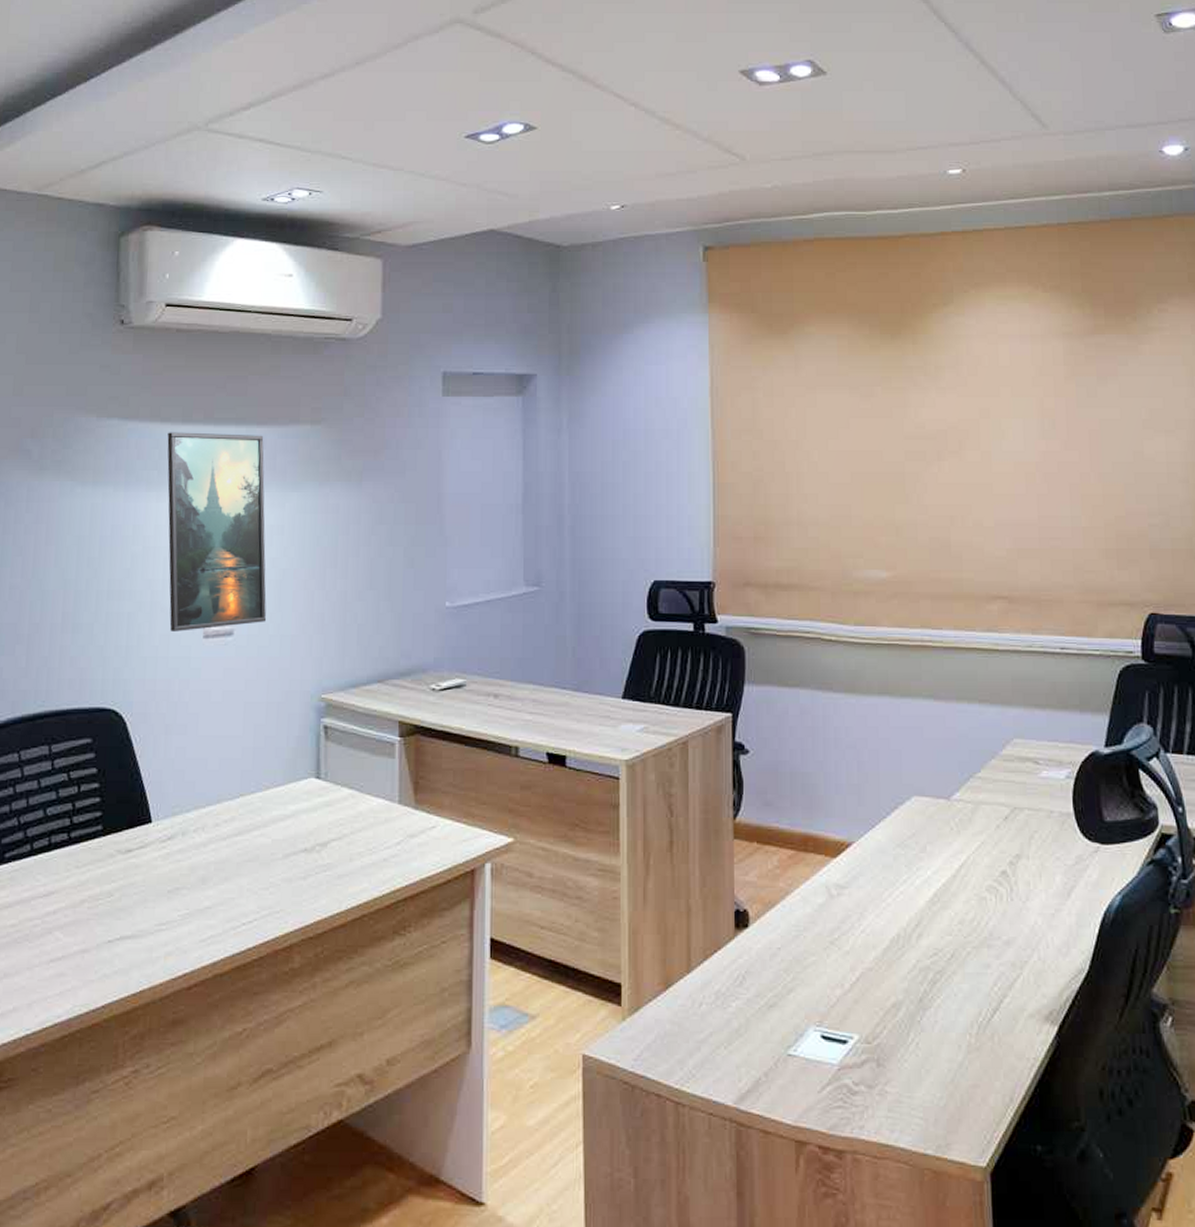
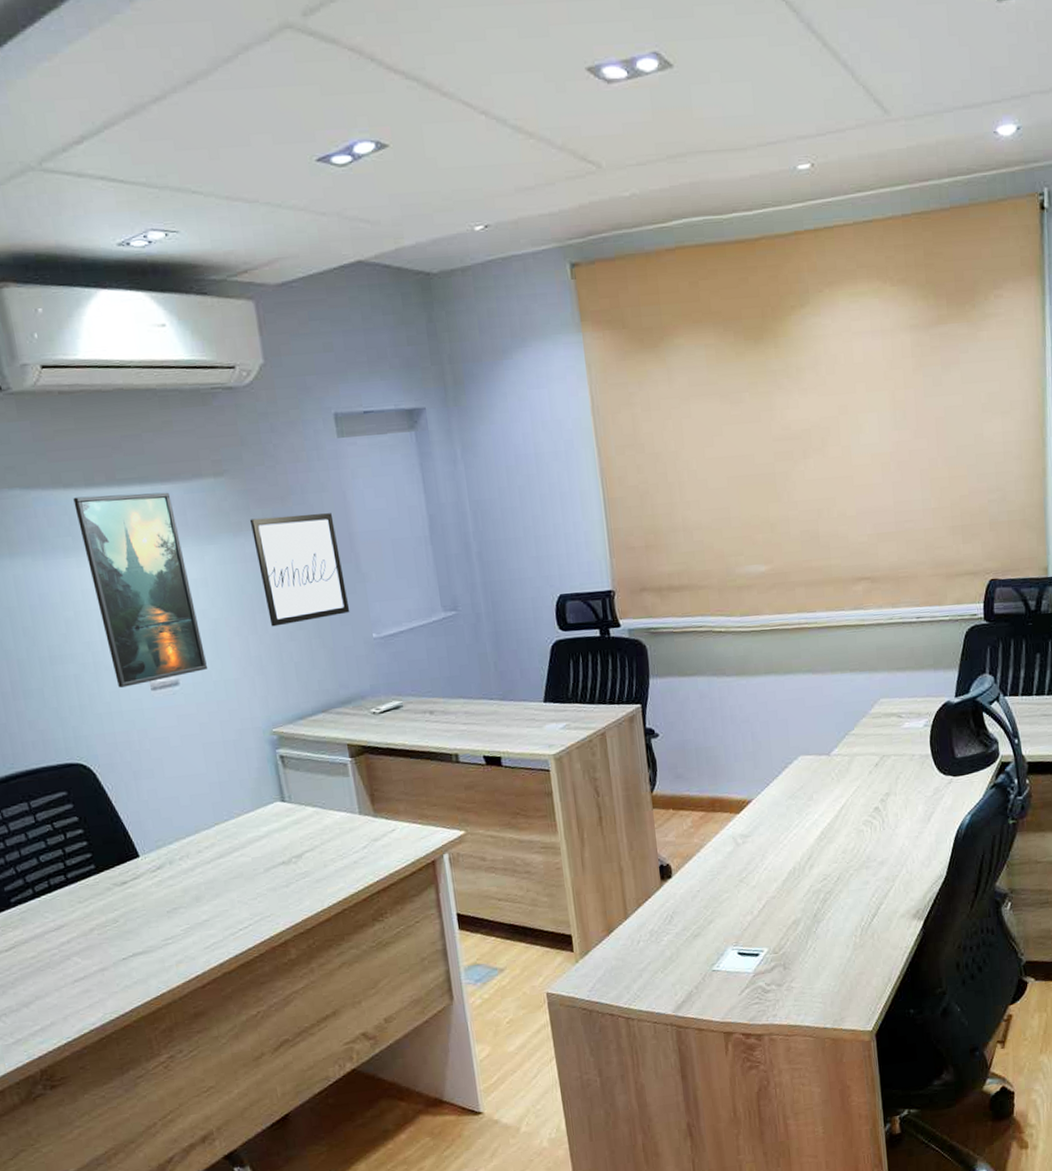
wall art: none [338,470,426,584] -> present [249,513,350,627]

